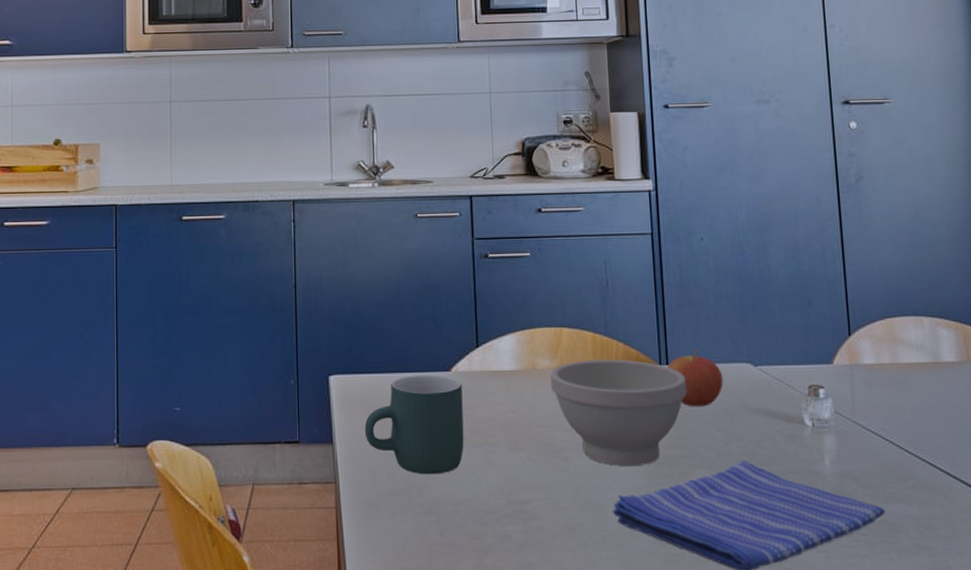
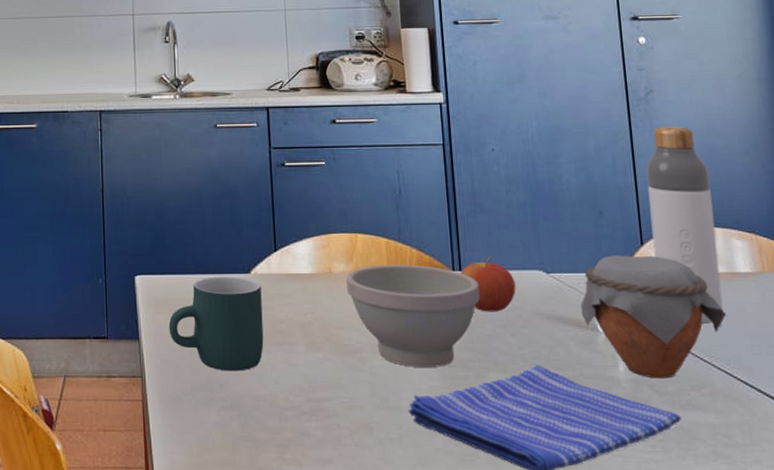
jar: none [788,346,932,472] -> present [580,255,727,379]
bottle: none [855,213,929,416] -> present [646,126,723,325]

